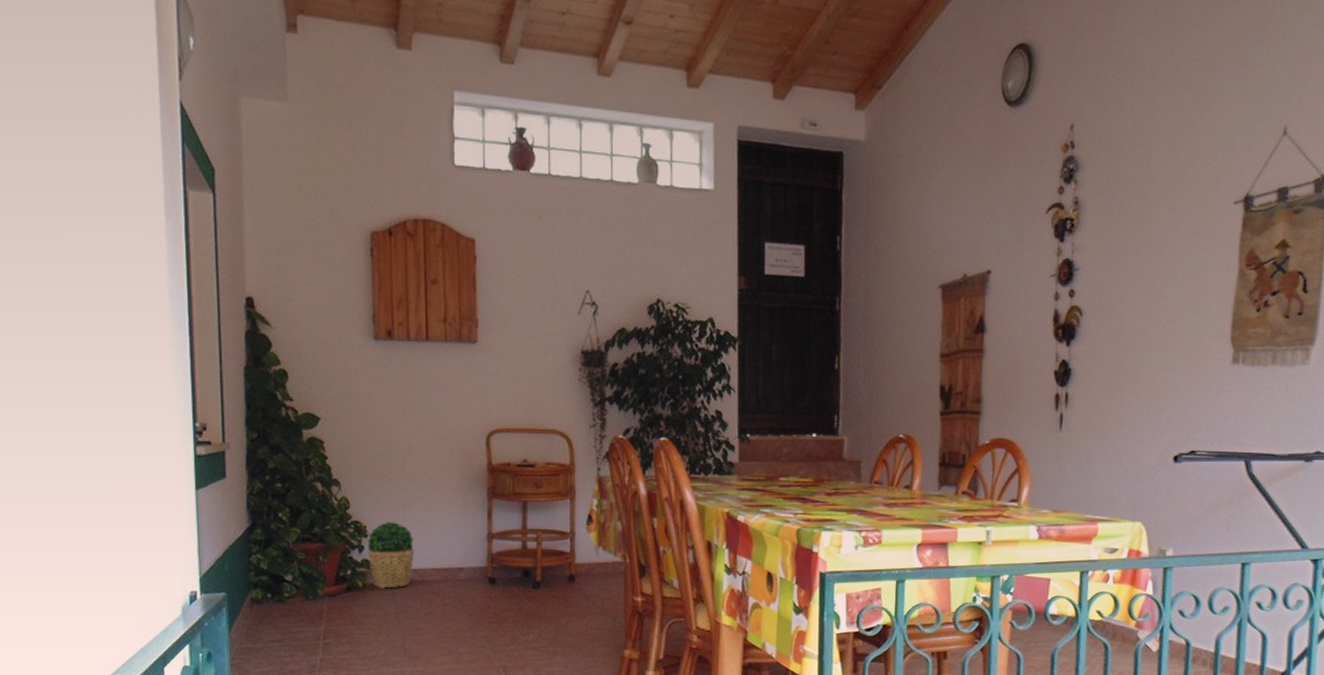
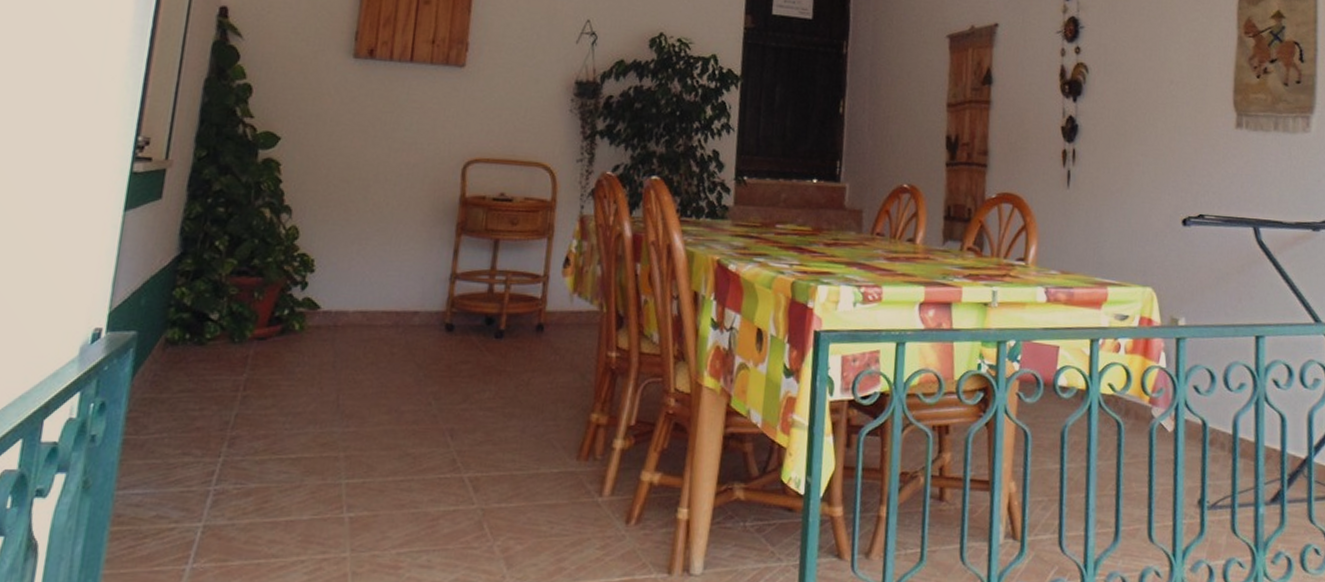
potted plant: present [367,522,414,589] -> none [310,256,367,333]

